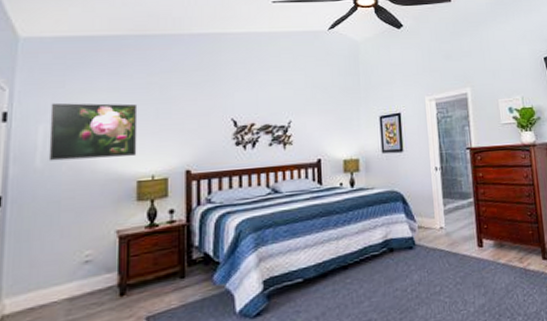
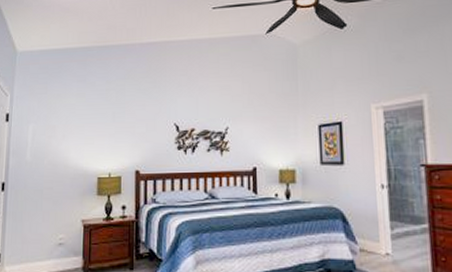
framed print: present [48,102,138,161] -> none [35,106,99,156]

